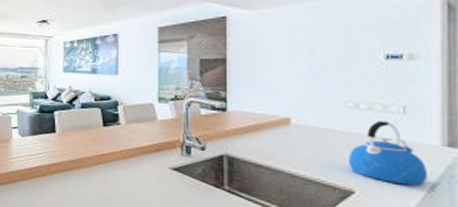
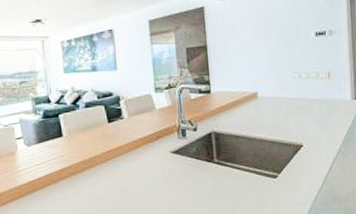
kettle: present [348,120,429,186] -> none [297,85,346,134]

